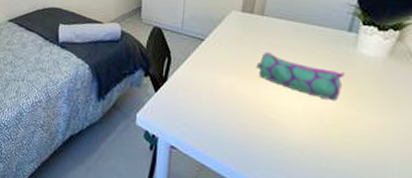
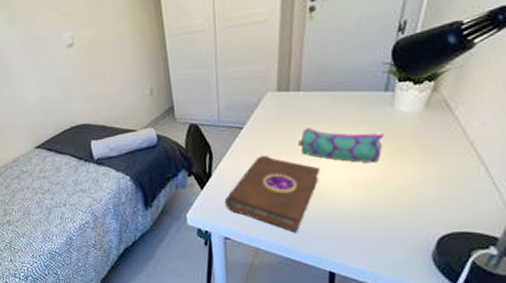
book: none [176,69,276,157] -> present [224,155,320,233]

